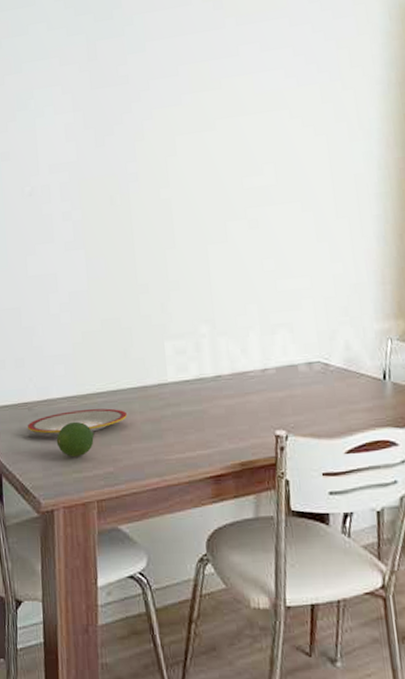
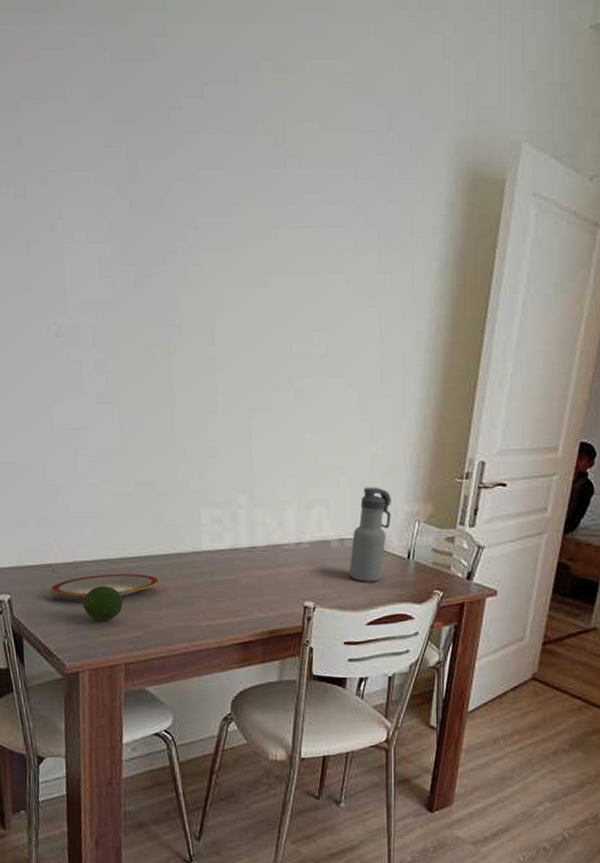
water bottle: none [320,306,361,407] -> present [349,487,391,582]

